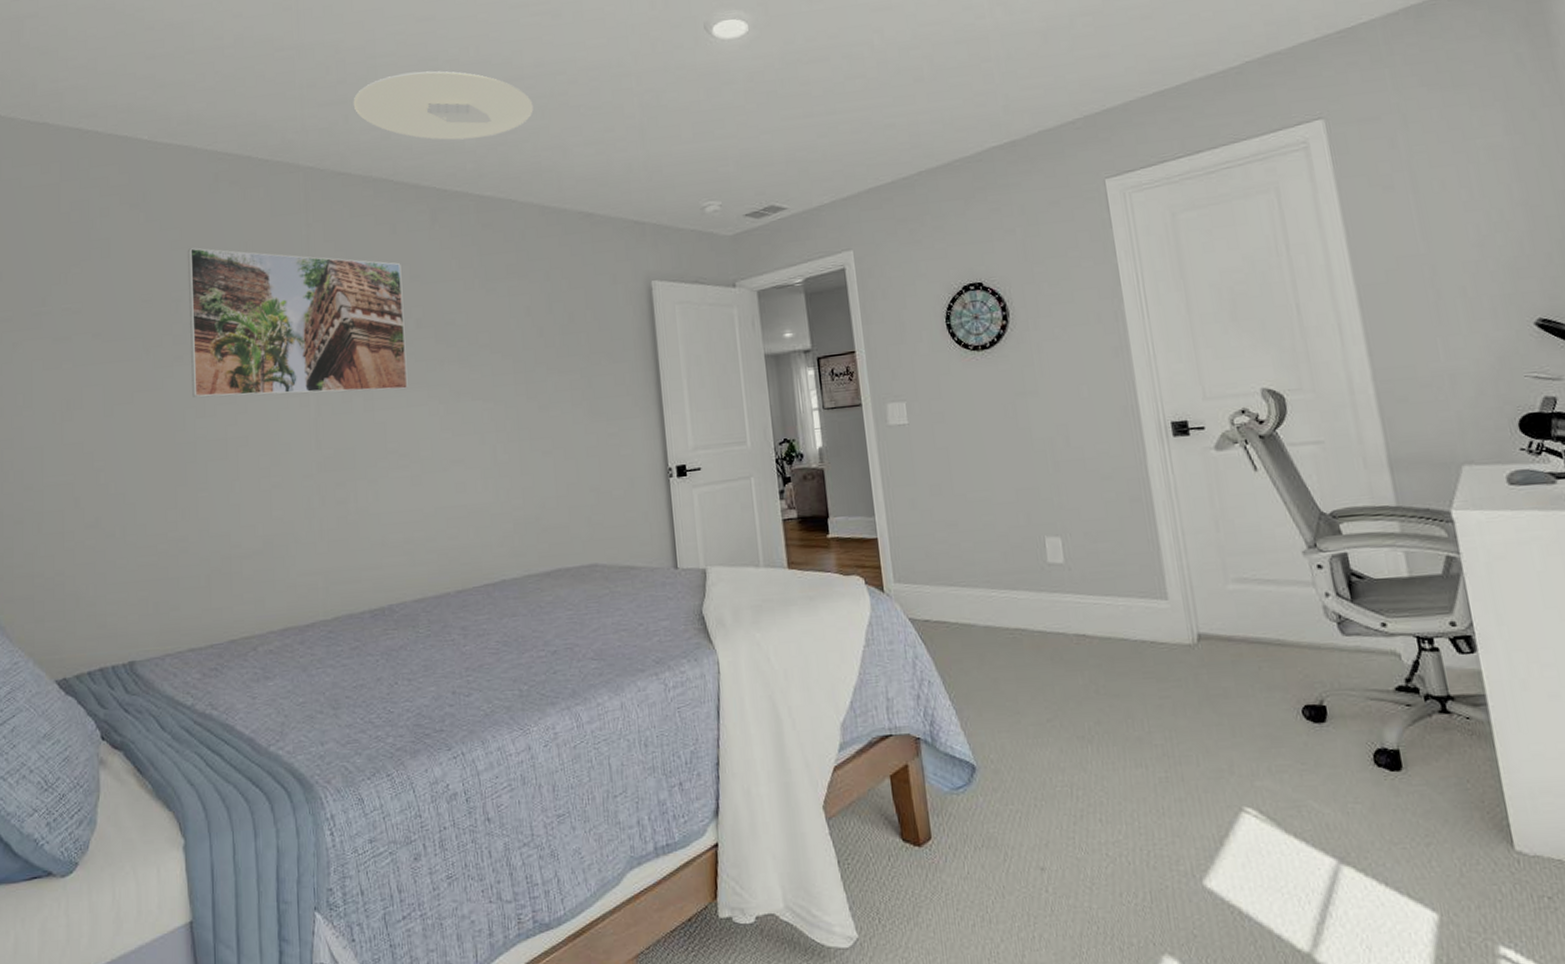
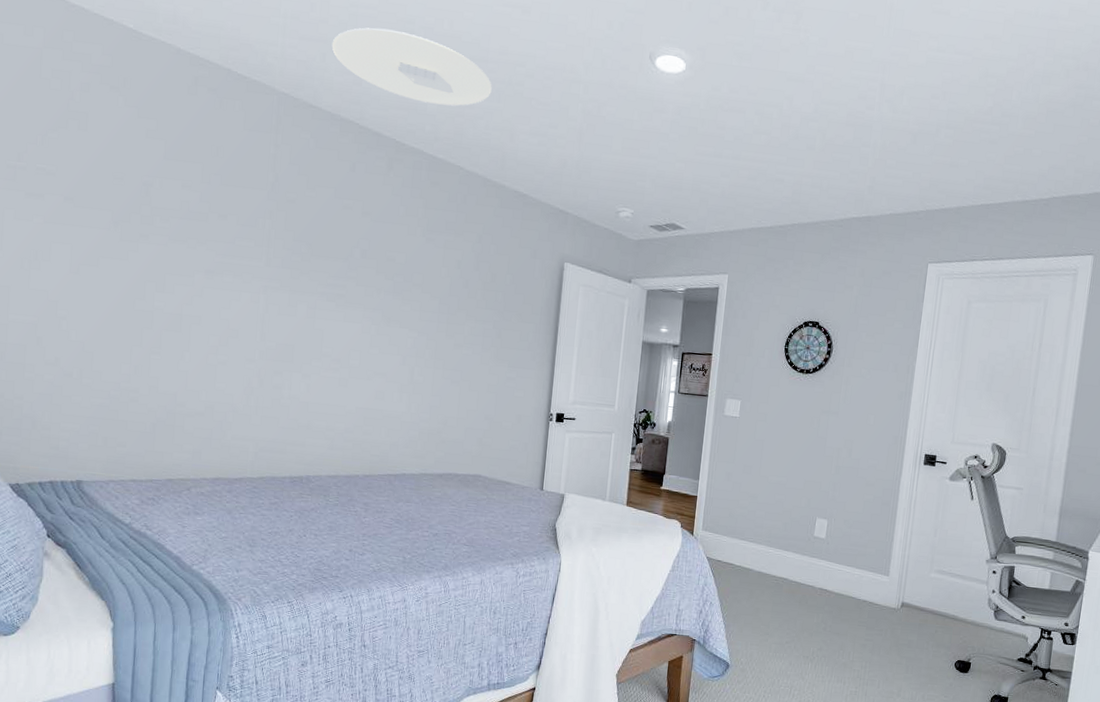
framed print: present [188,248,408,398] -> none [154,140,356,307]

